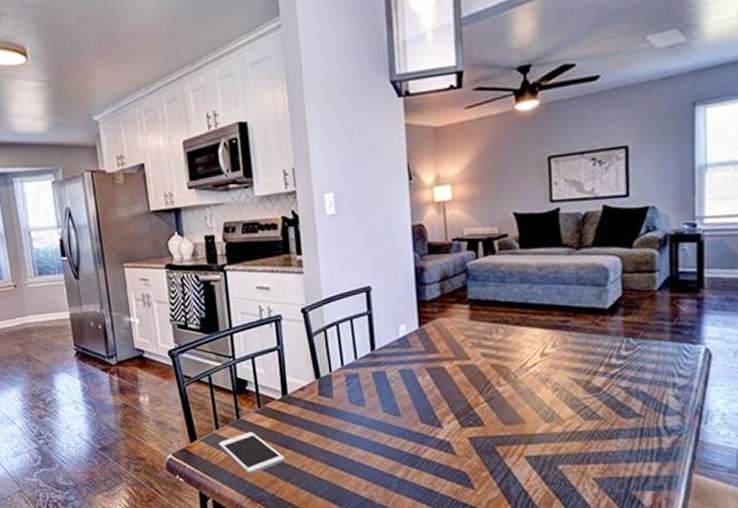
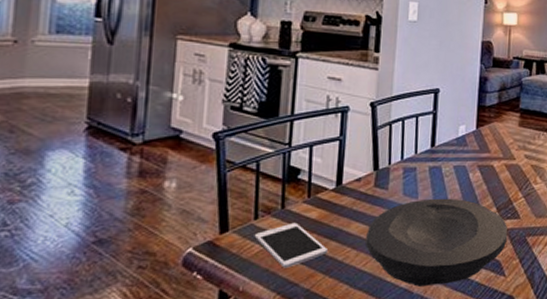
plate: none [318,405,472,496] -> present [366,198,508,287]

